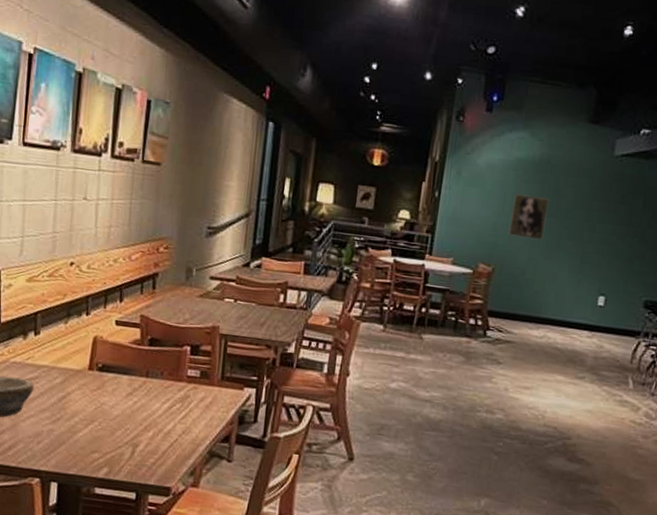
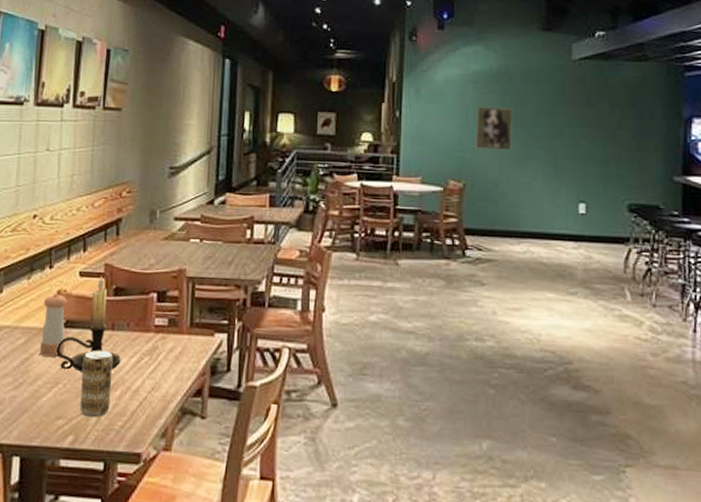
pepper shaker: none [77,338,103,397] -> present [40,293,67,357]
candle holder: none [91,327,154,413] -> present [55,276,121,372]
beverage can: none [114,394,147,454] -> present [80,350,113,418]

